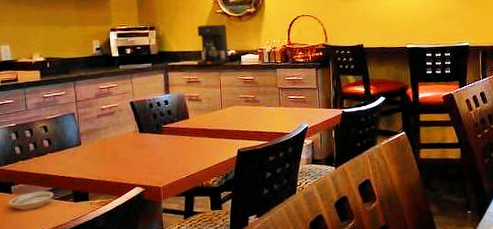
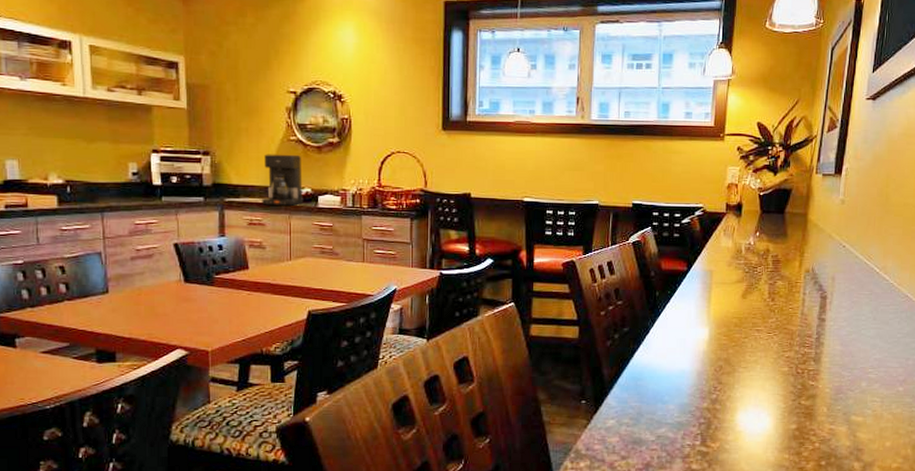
saucer: present [8,191,54,210] -> none [11,348,71,369]

